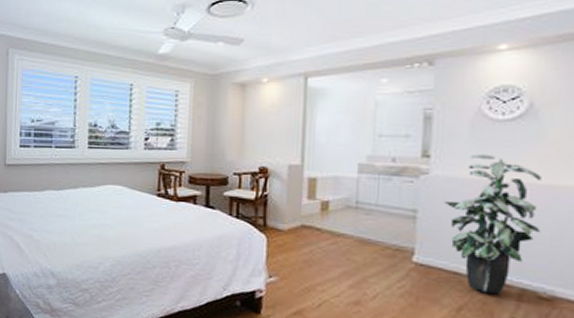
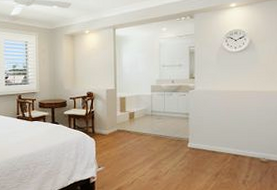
indoor plant: present [444,153,542,295] -> none [204,74,260,163]

